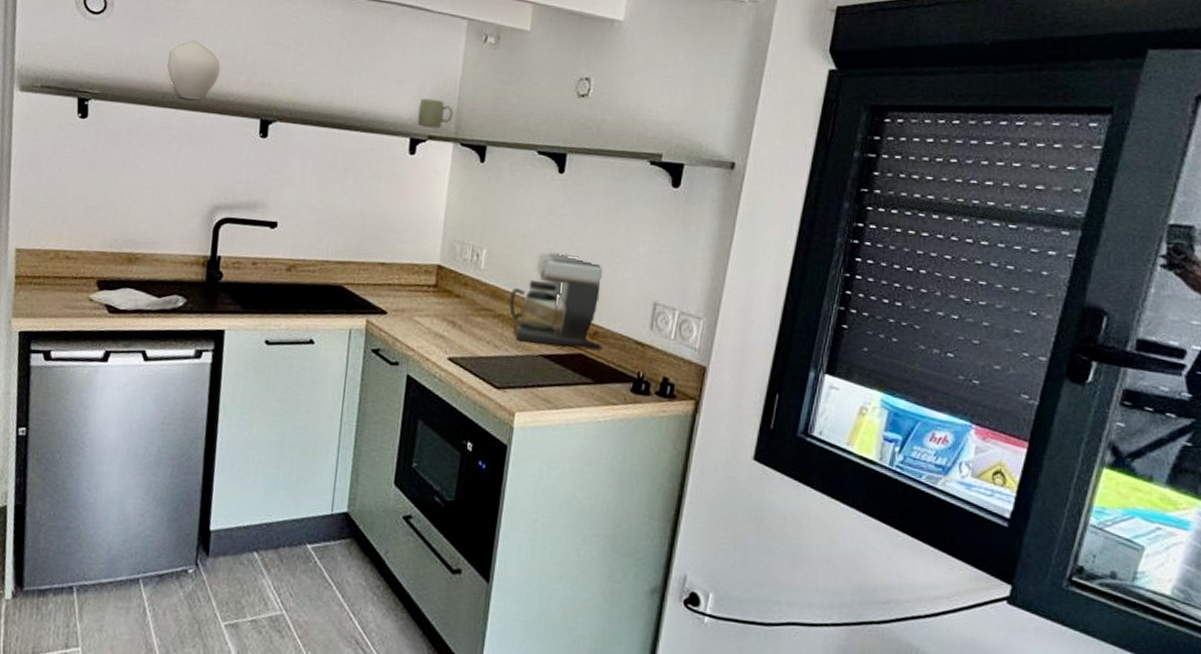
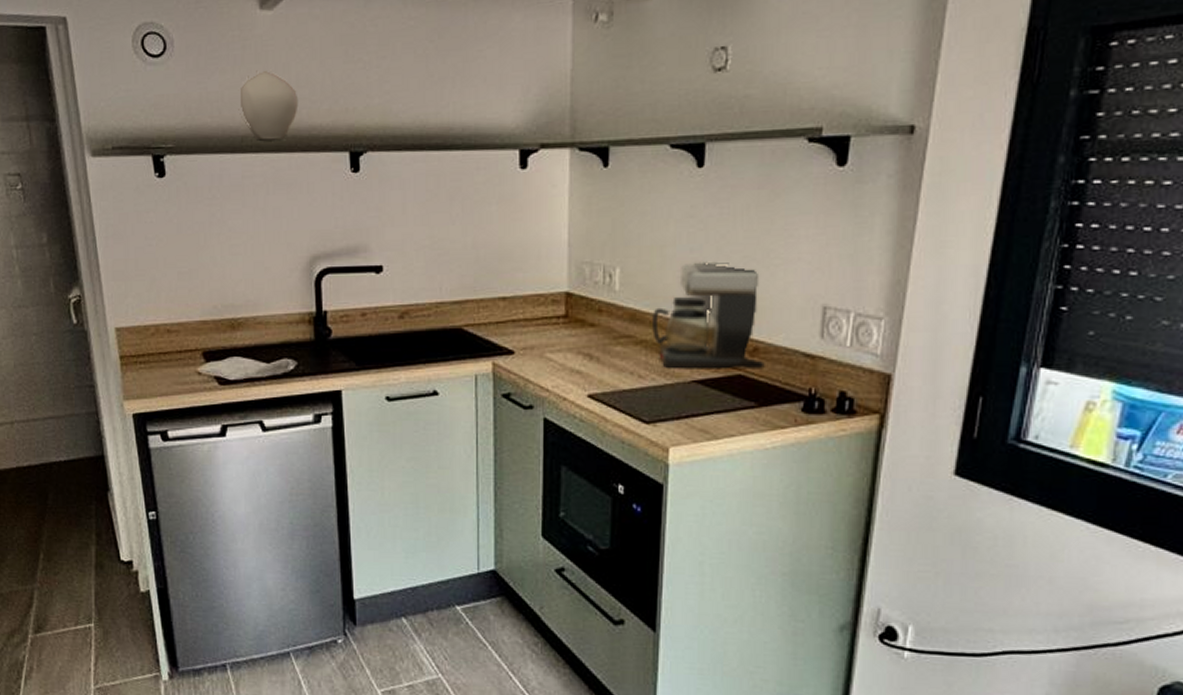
mug: present [417,98,453,129] -> none [525,99,566,135]

